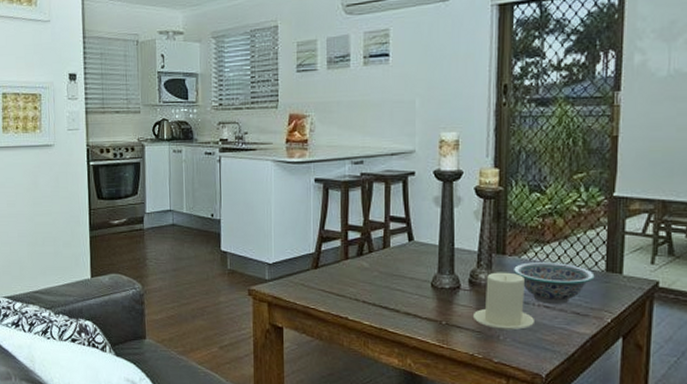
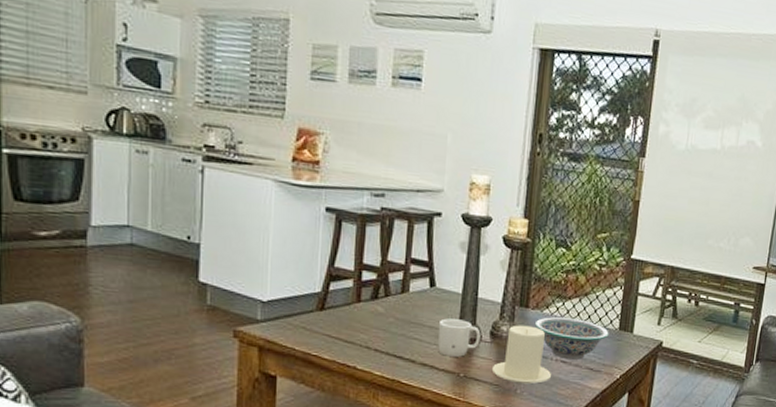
mug: none [418,270,460,306] -> present [437,318,481,357]

